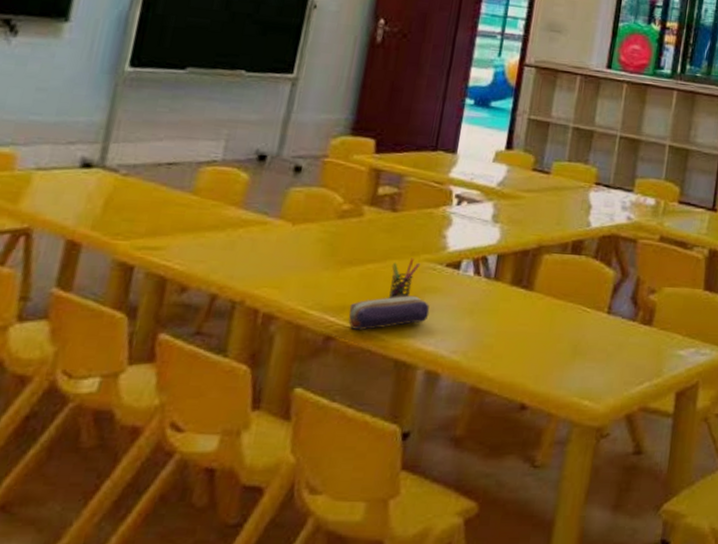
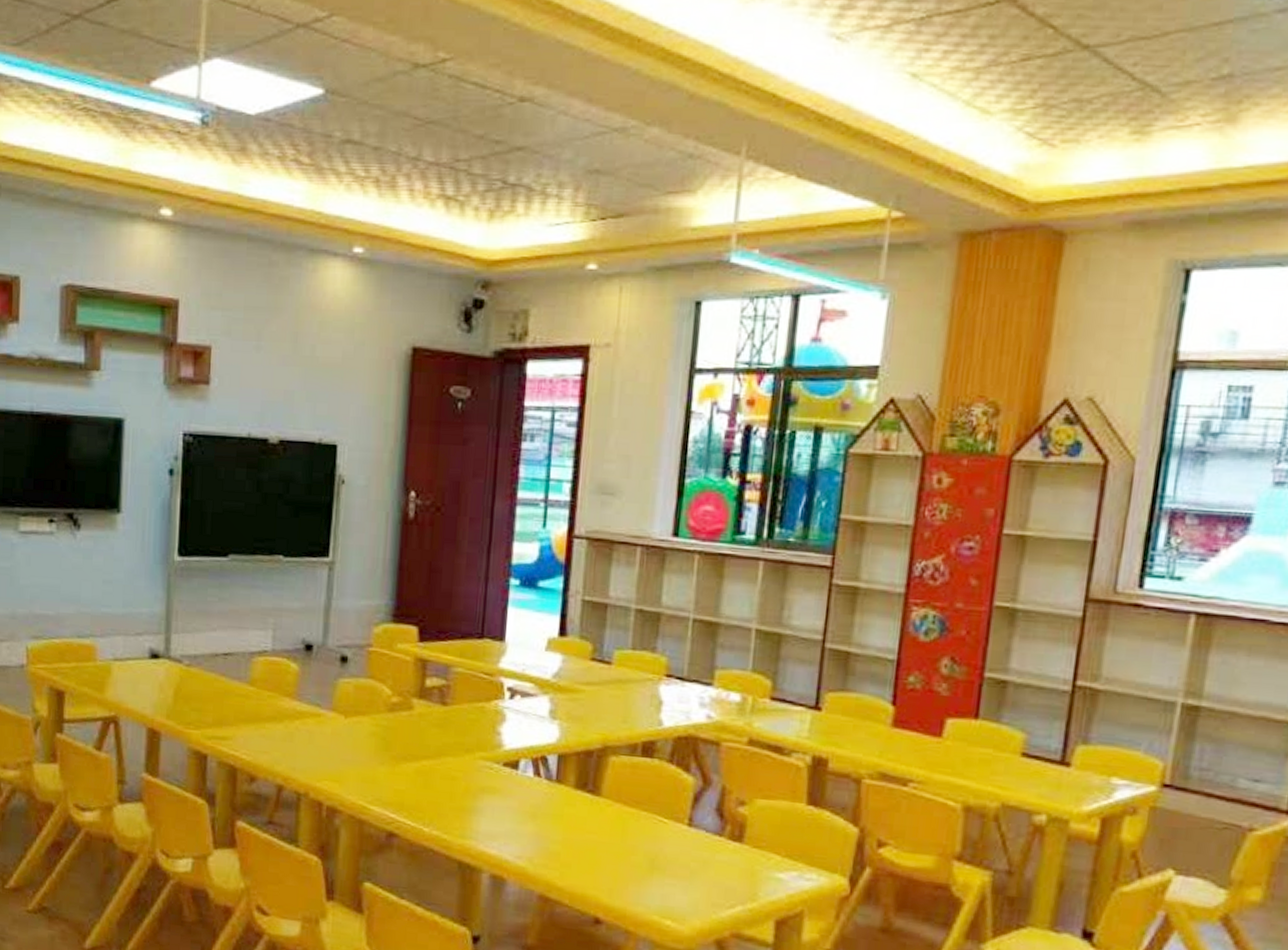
pencil case: present [348,295,430,331] -> none [408,794,490,829]
pen holder: present [389,258,421,299] -> none [446,755,476,798]

